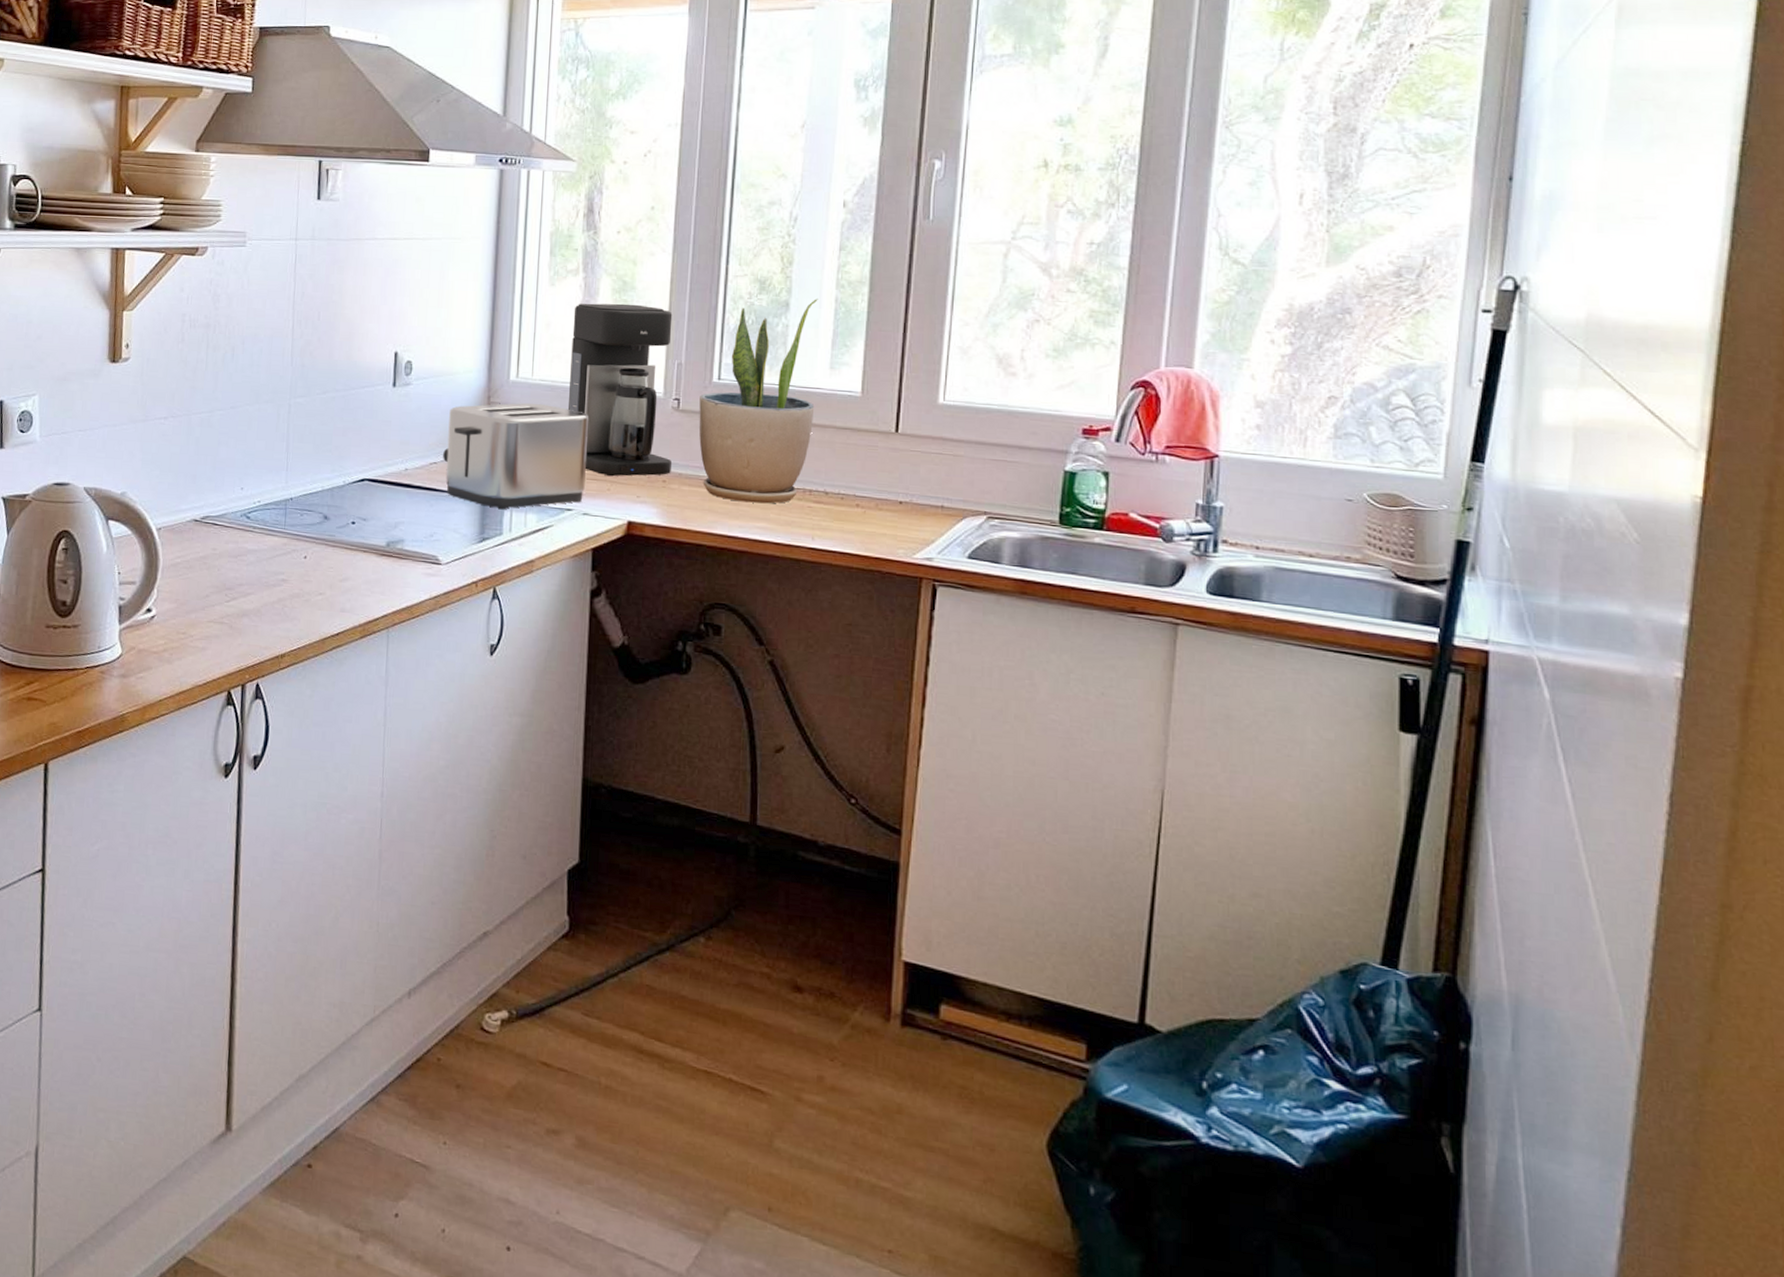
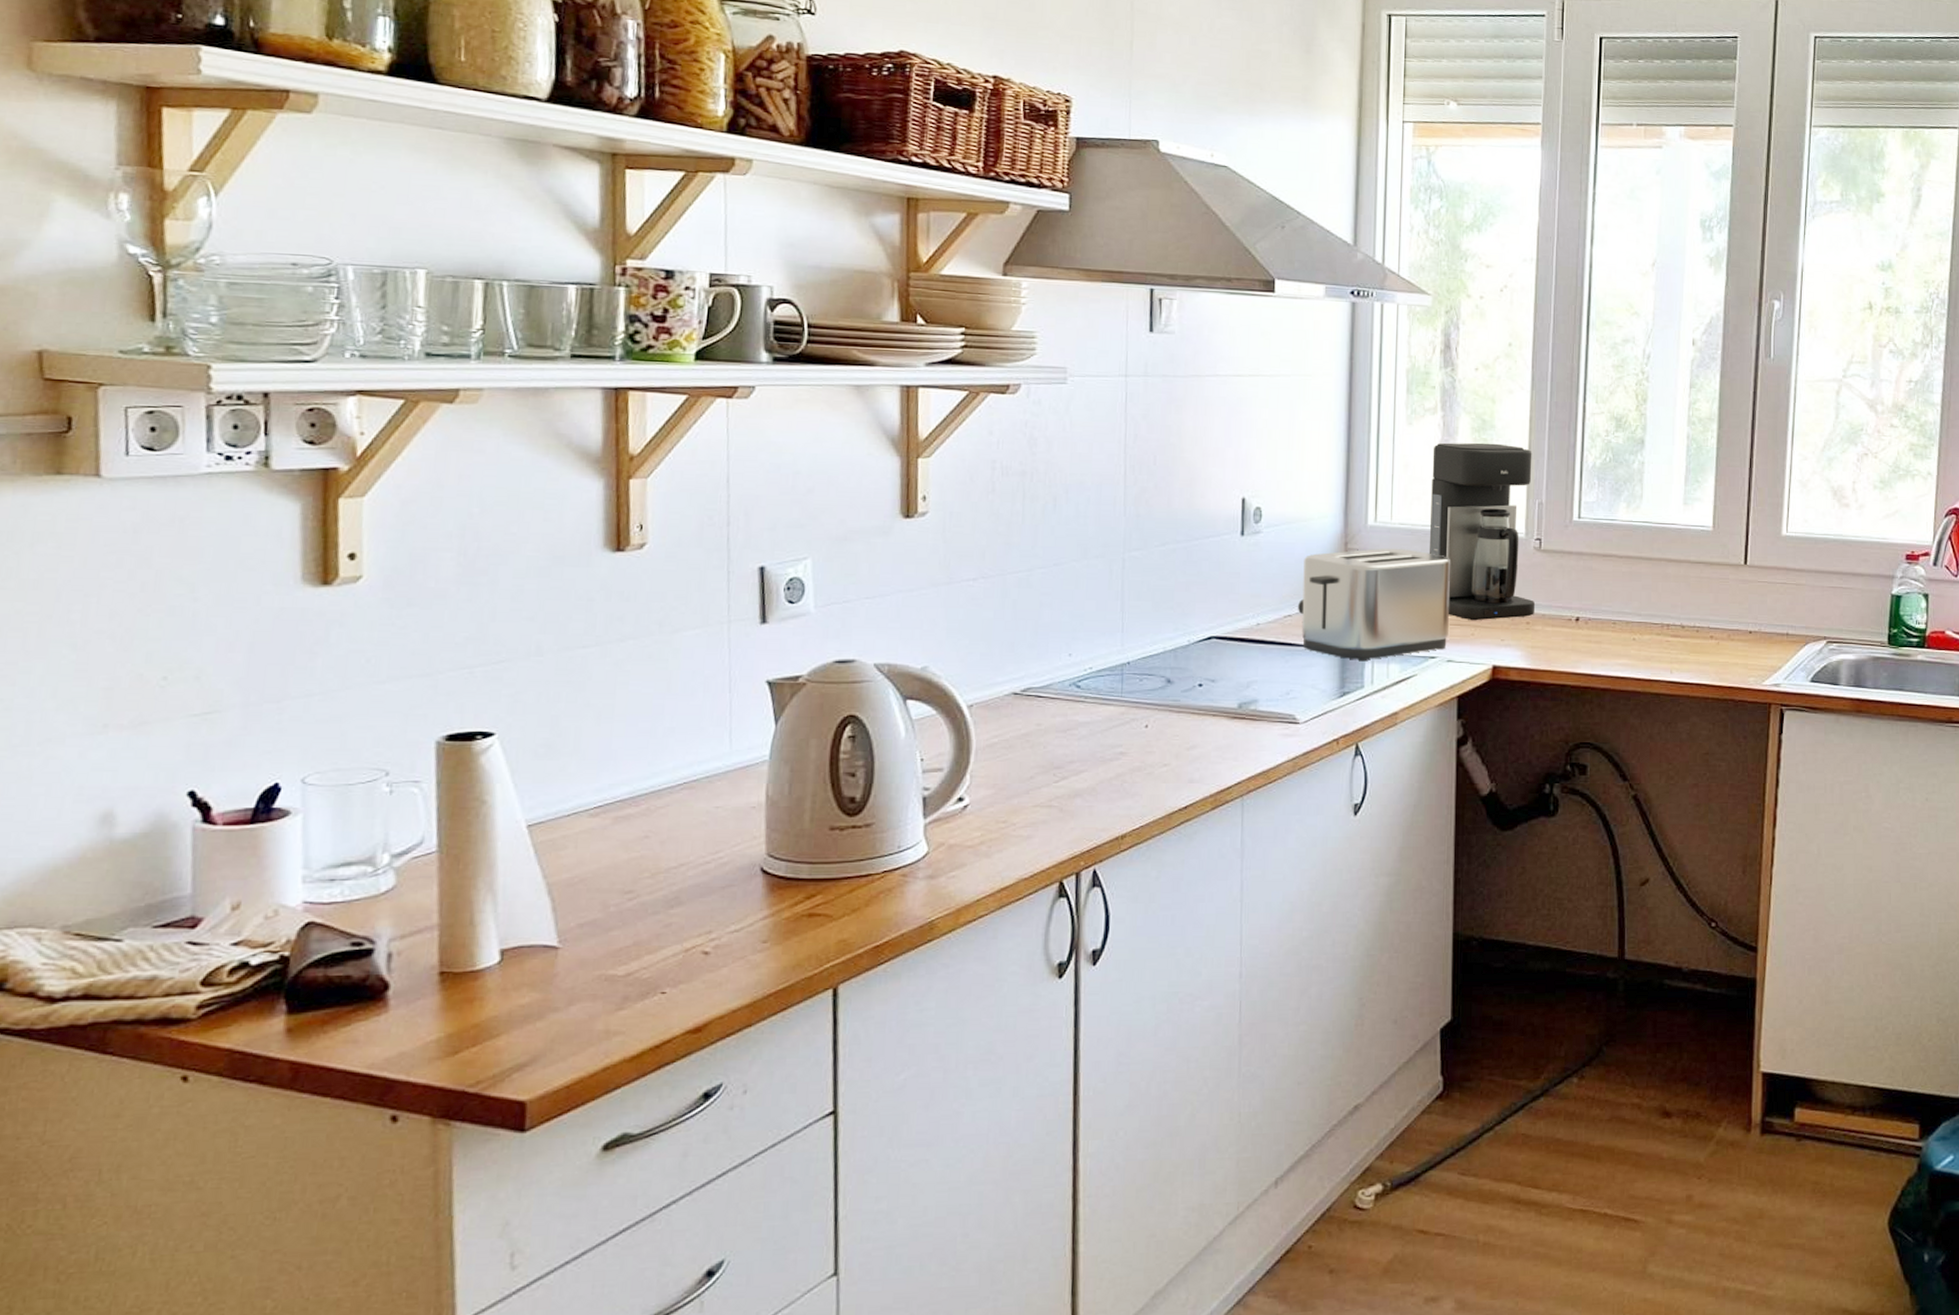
potted plant: present [699,299,818,504] -> none [1560,436,1671,640]

